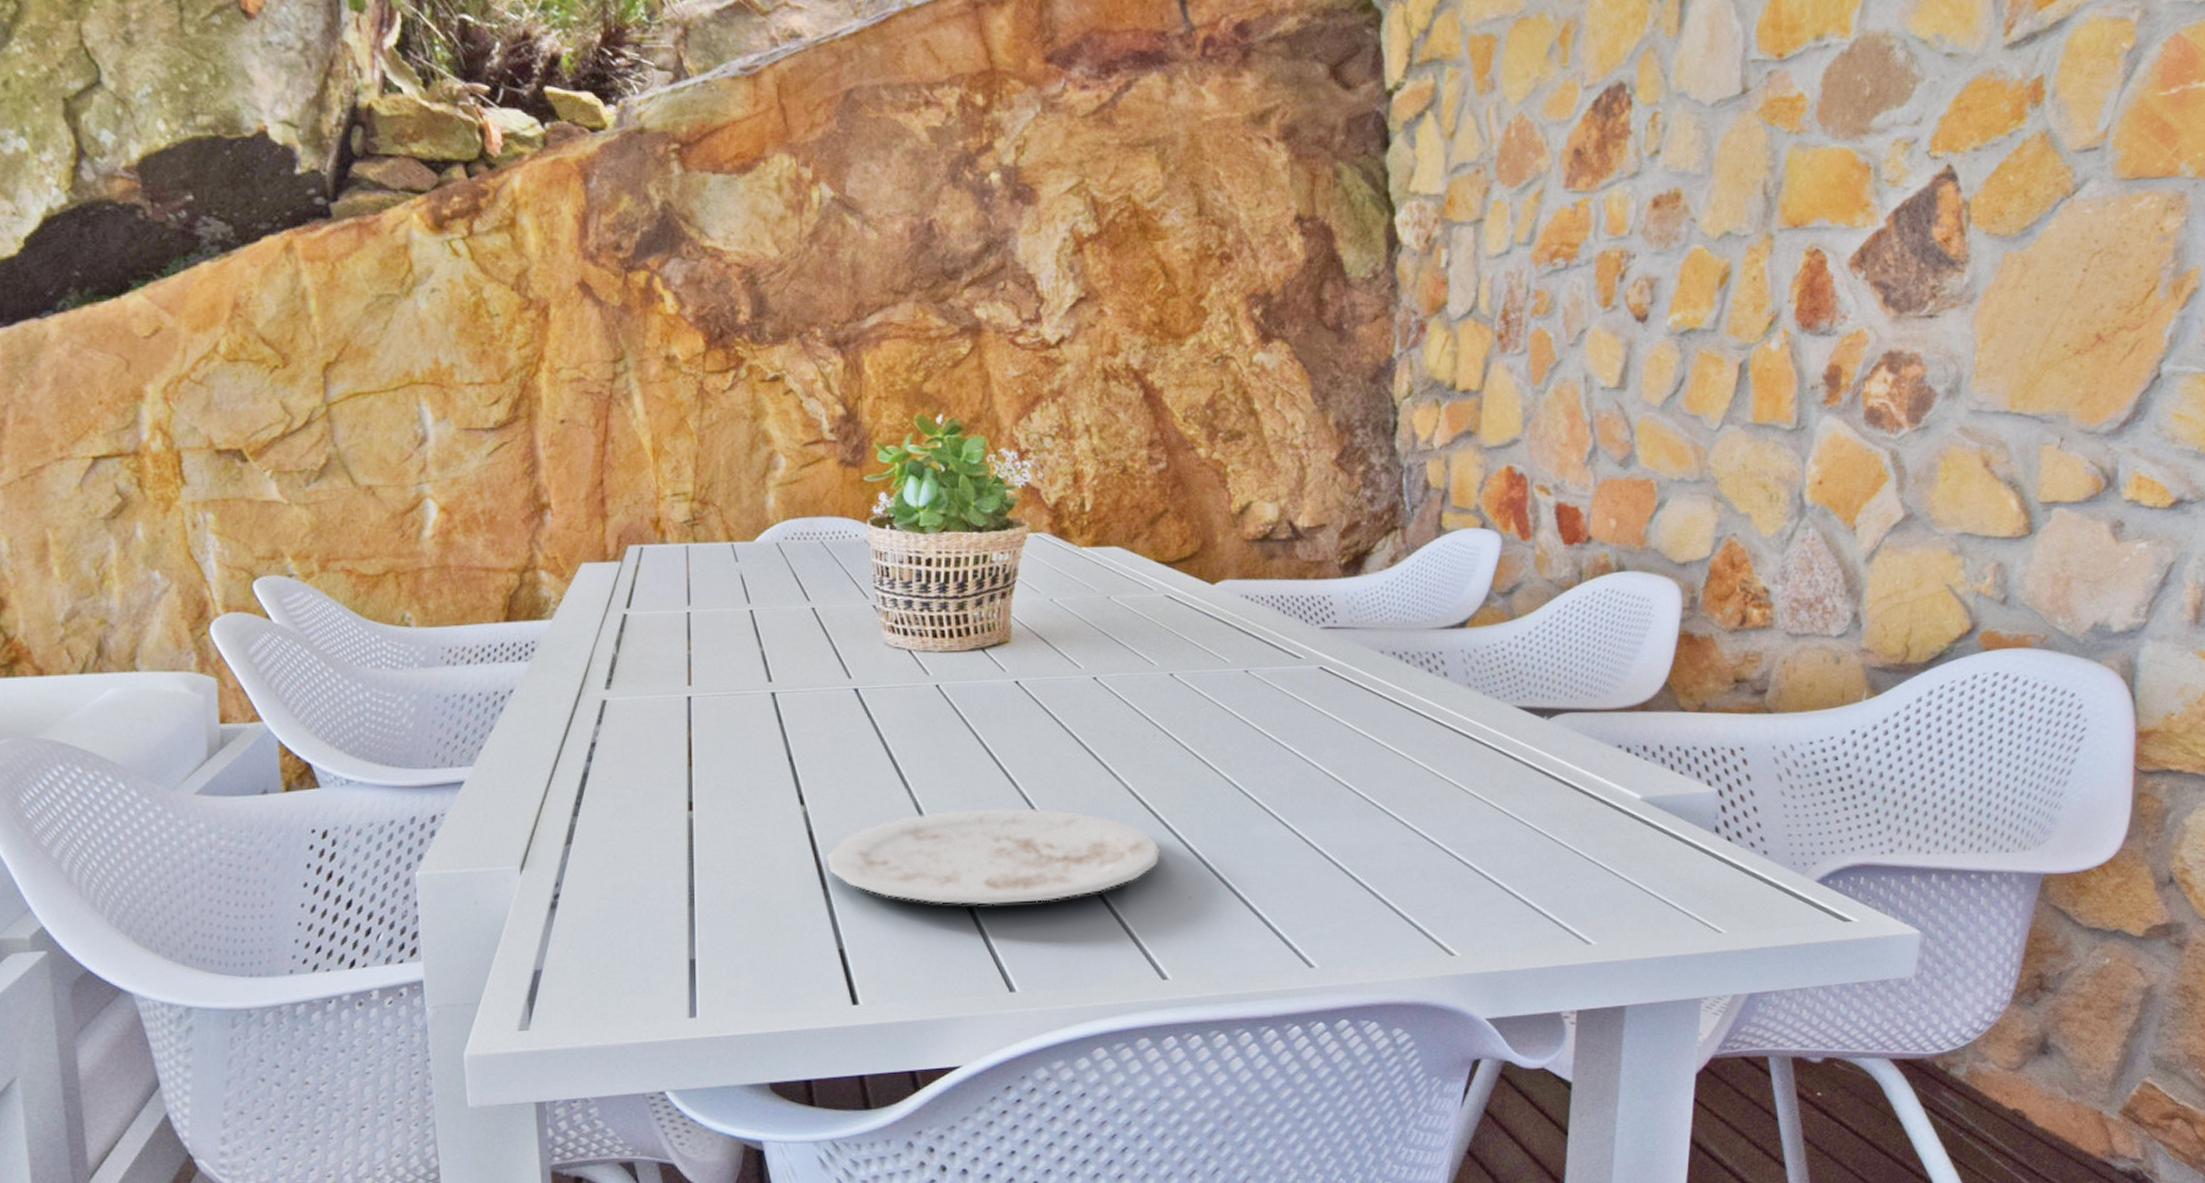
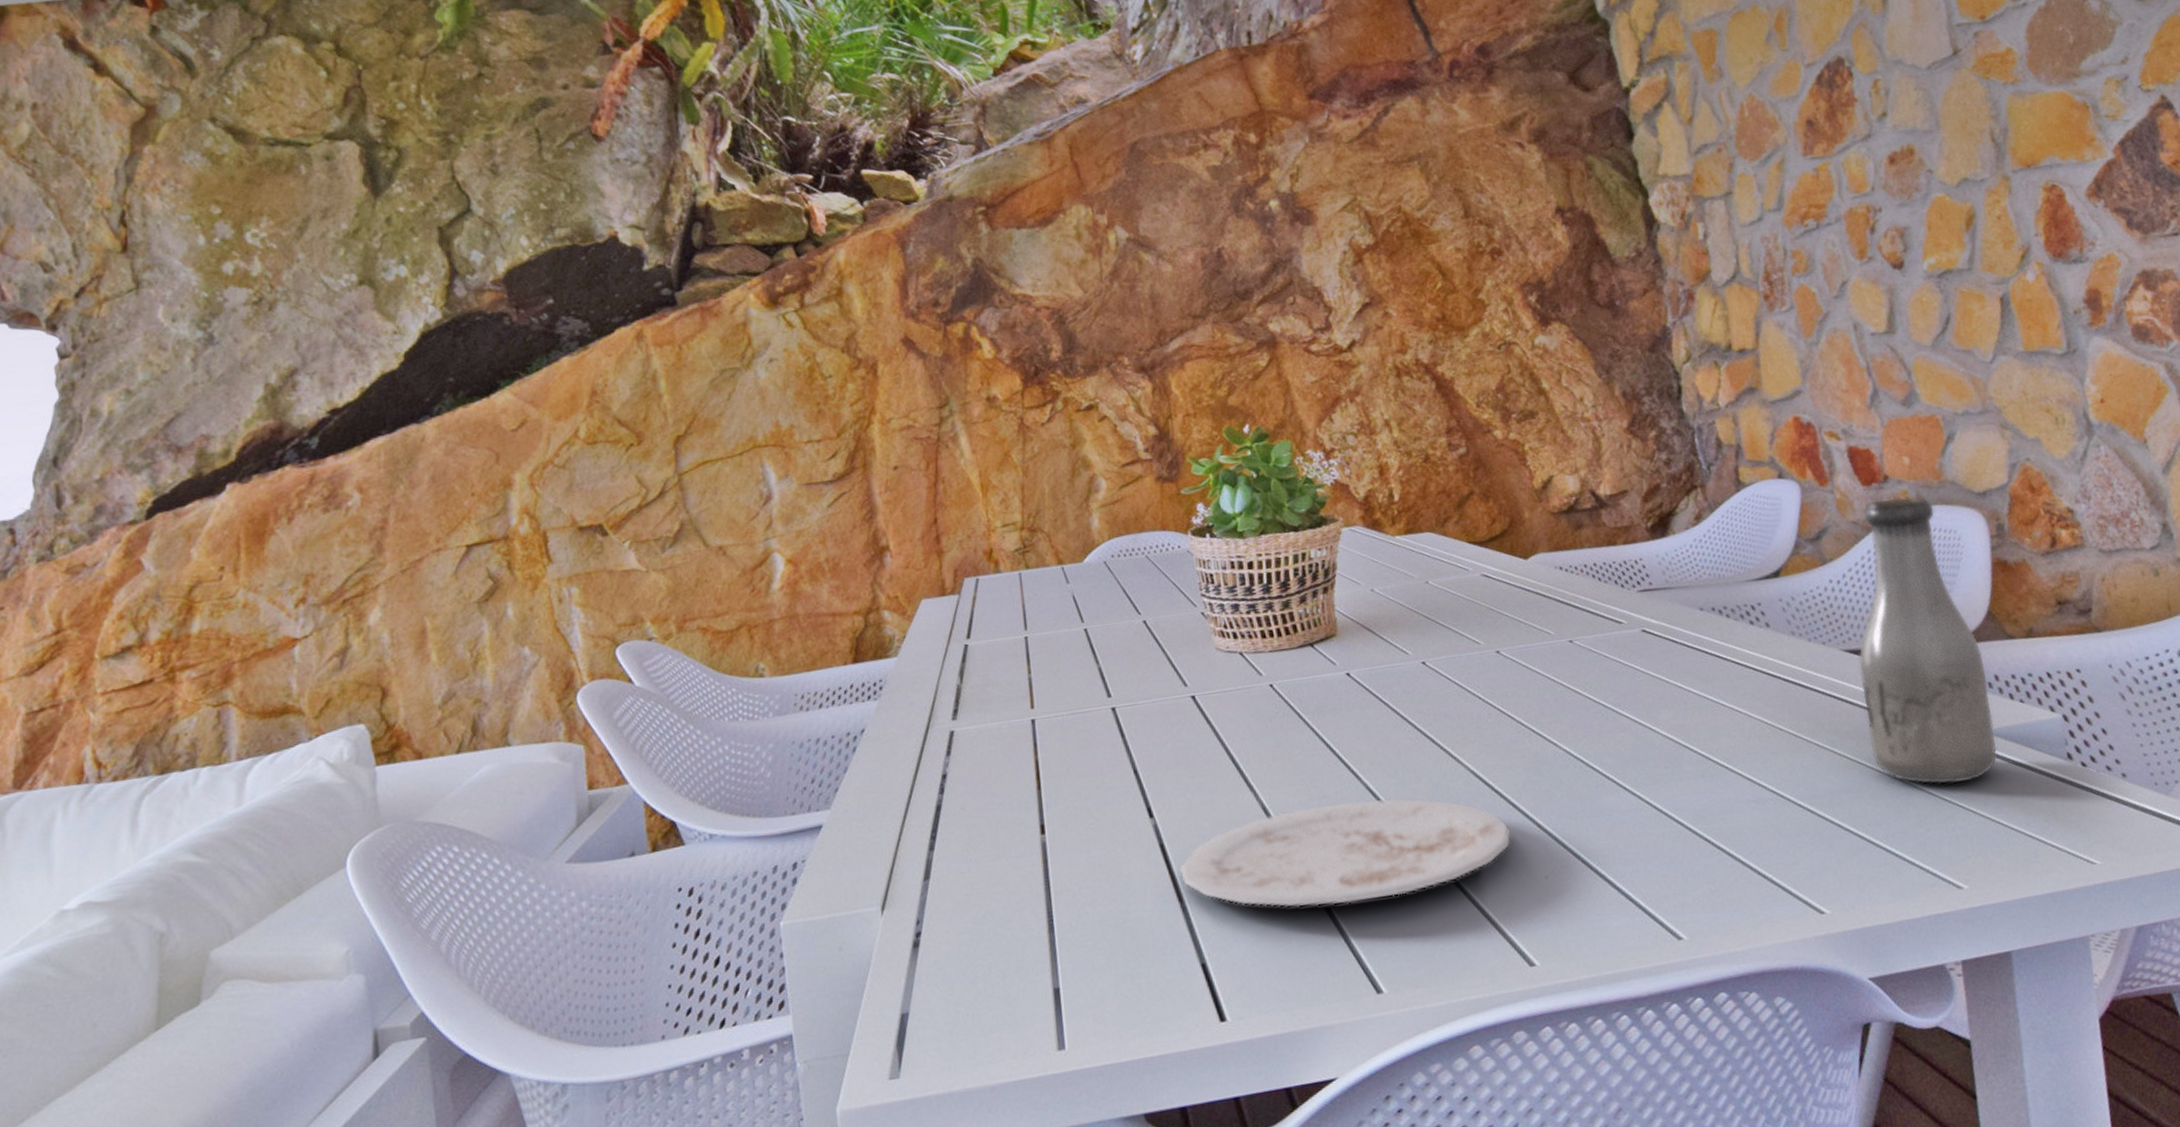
bottle: none [1527,560,1652,846] -> present [1859,497,1998,785]

